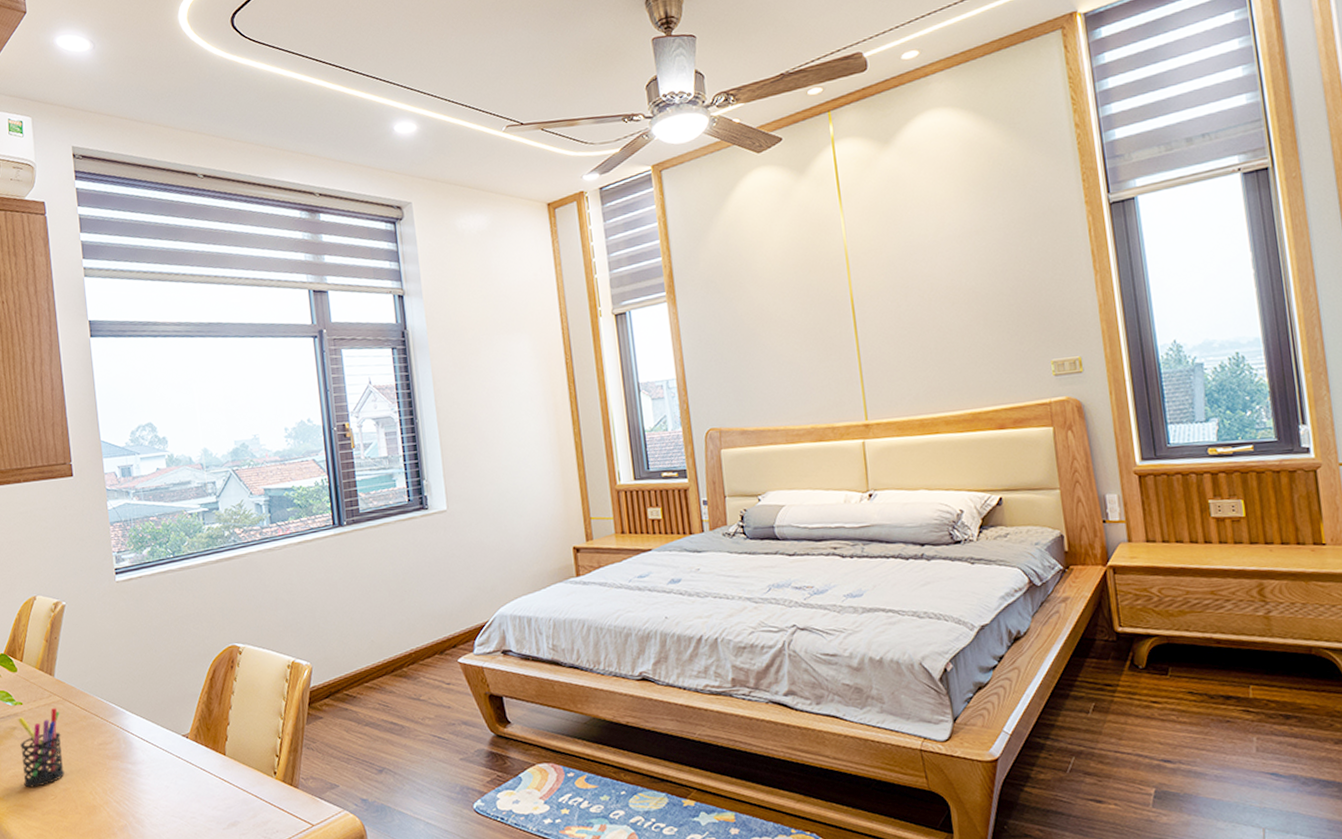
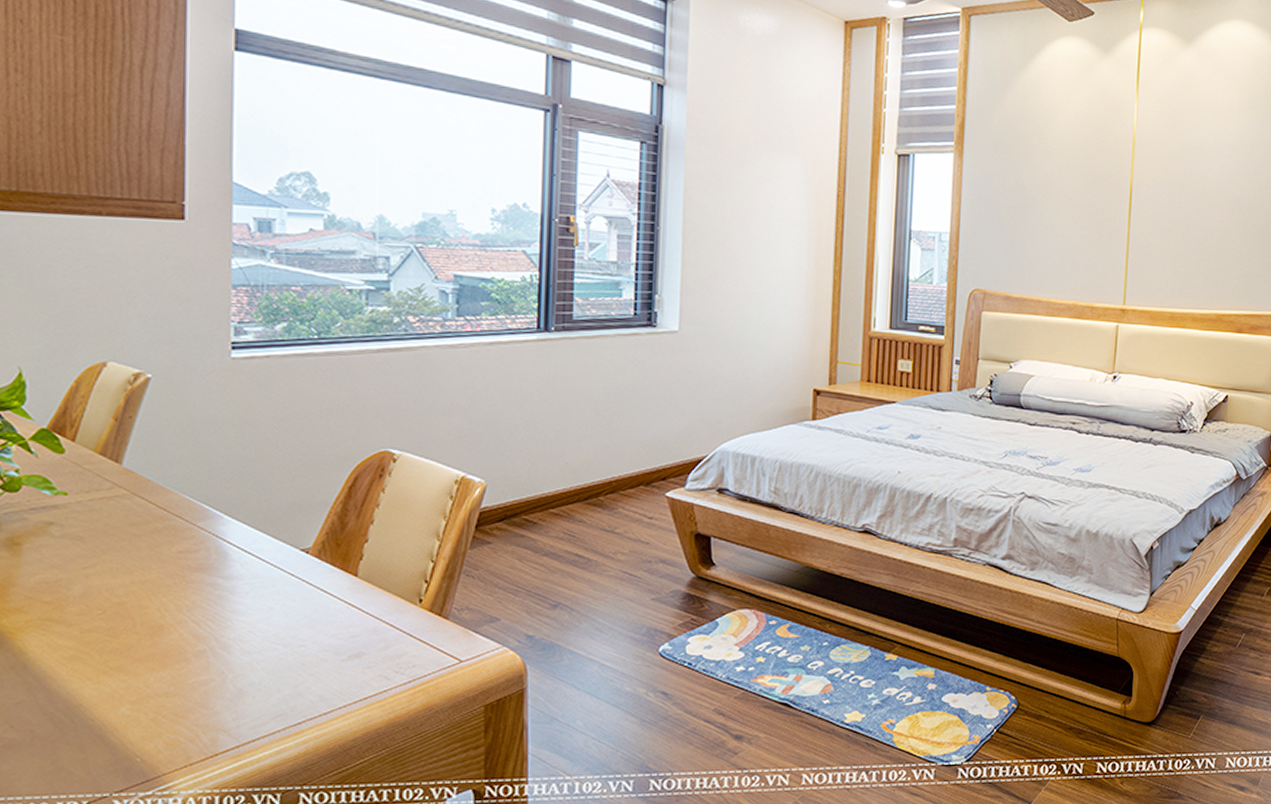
pen holder: present [18,707,65,788] -> none [56,502,125,599]

